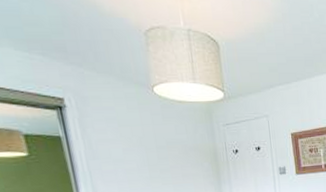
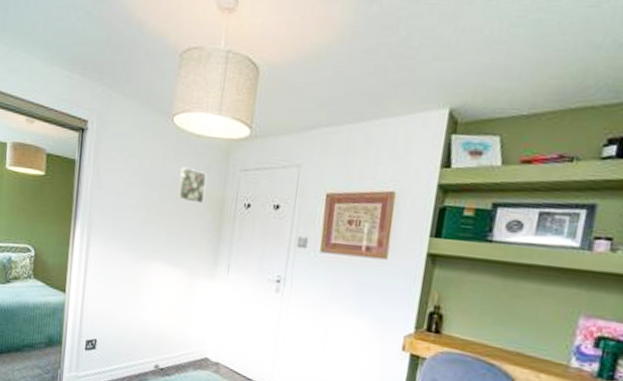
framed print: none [171,128,200,157] -> present [177,166,207,204]

